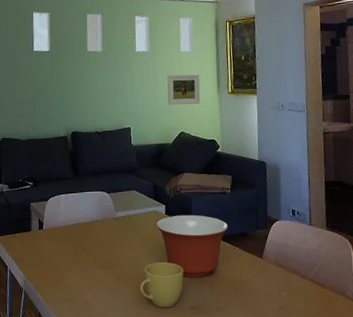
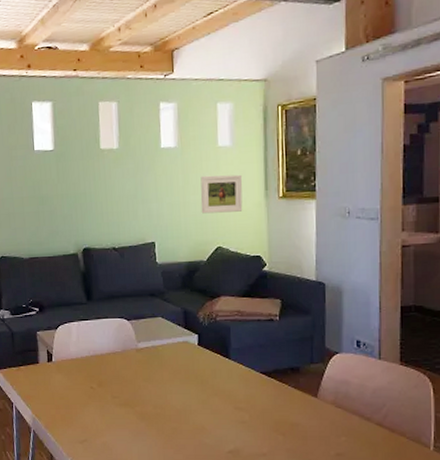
cup: present [139,261,184,308] -> none [167,400,220,452]
mixing bowl: present [155,214,229,278] -> none [186,345,276,419]

